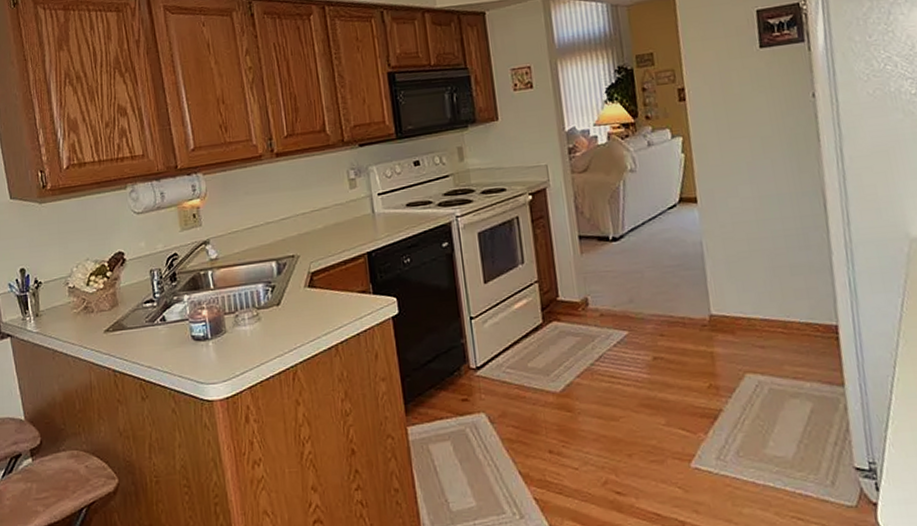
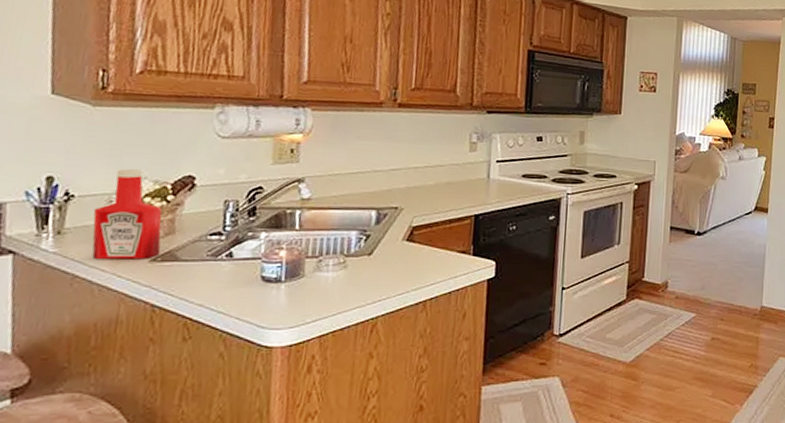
ketchup bottle: none [56,252,111,336] -> present [92,168,163,260]

